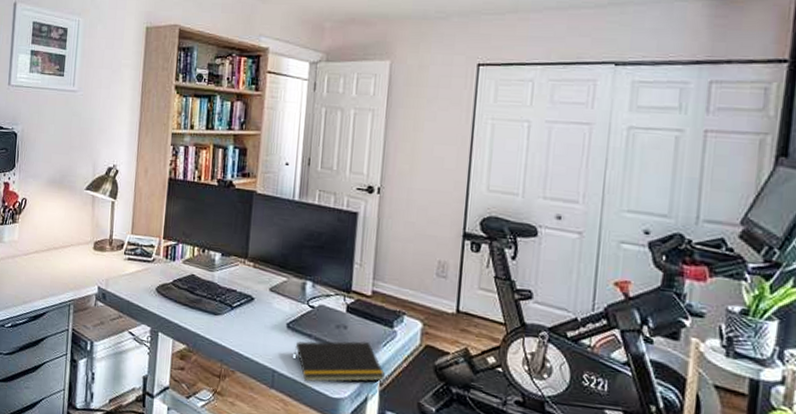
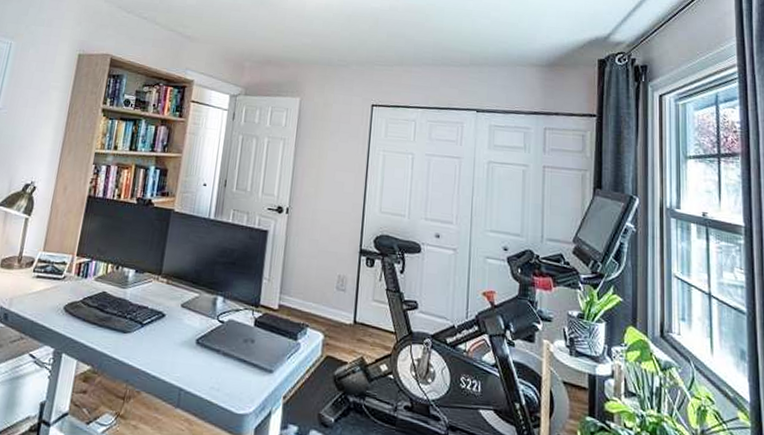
notepad: present [295,340,386,383] -> none [202,354,289,400]

